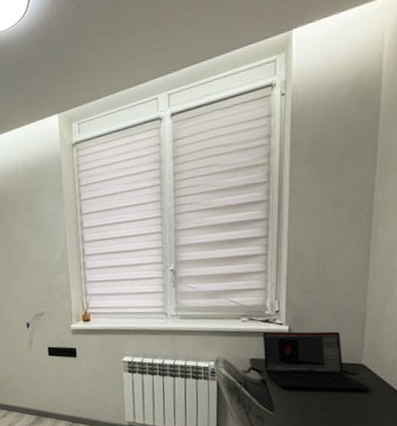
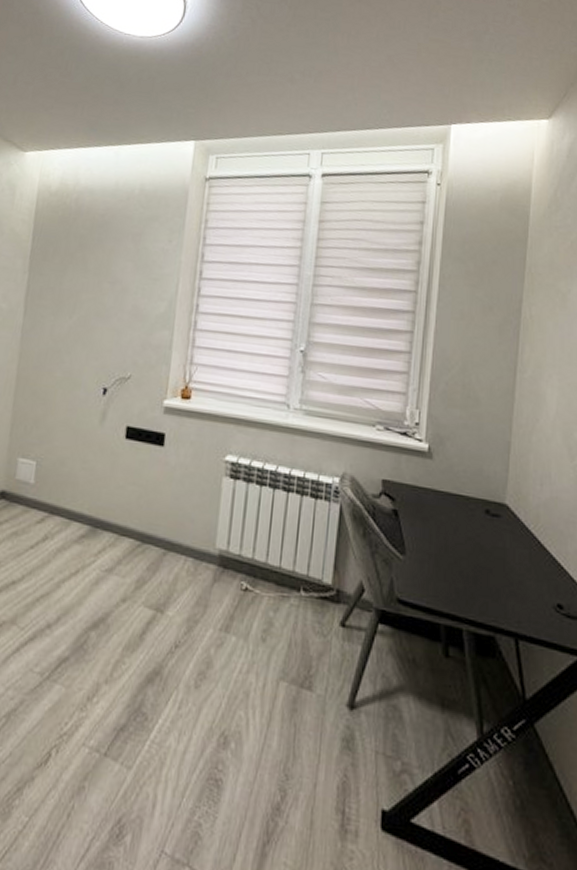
laptop: present [263,331,370,391] -> none [397,448,513,540]

